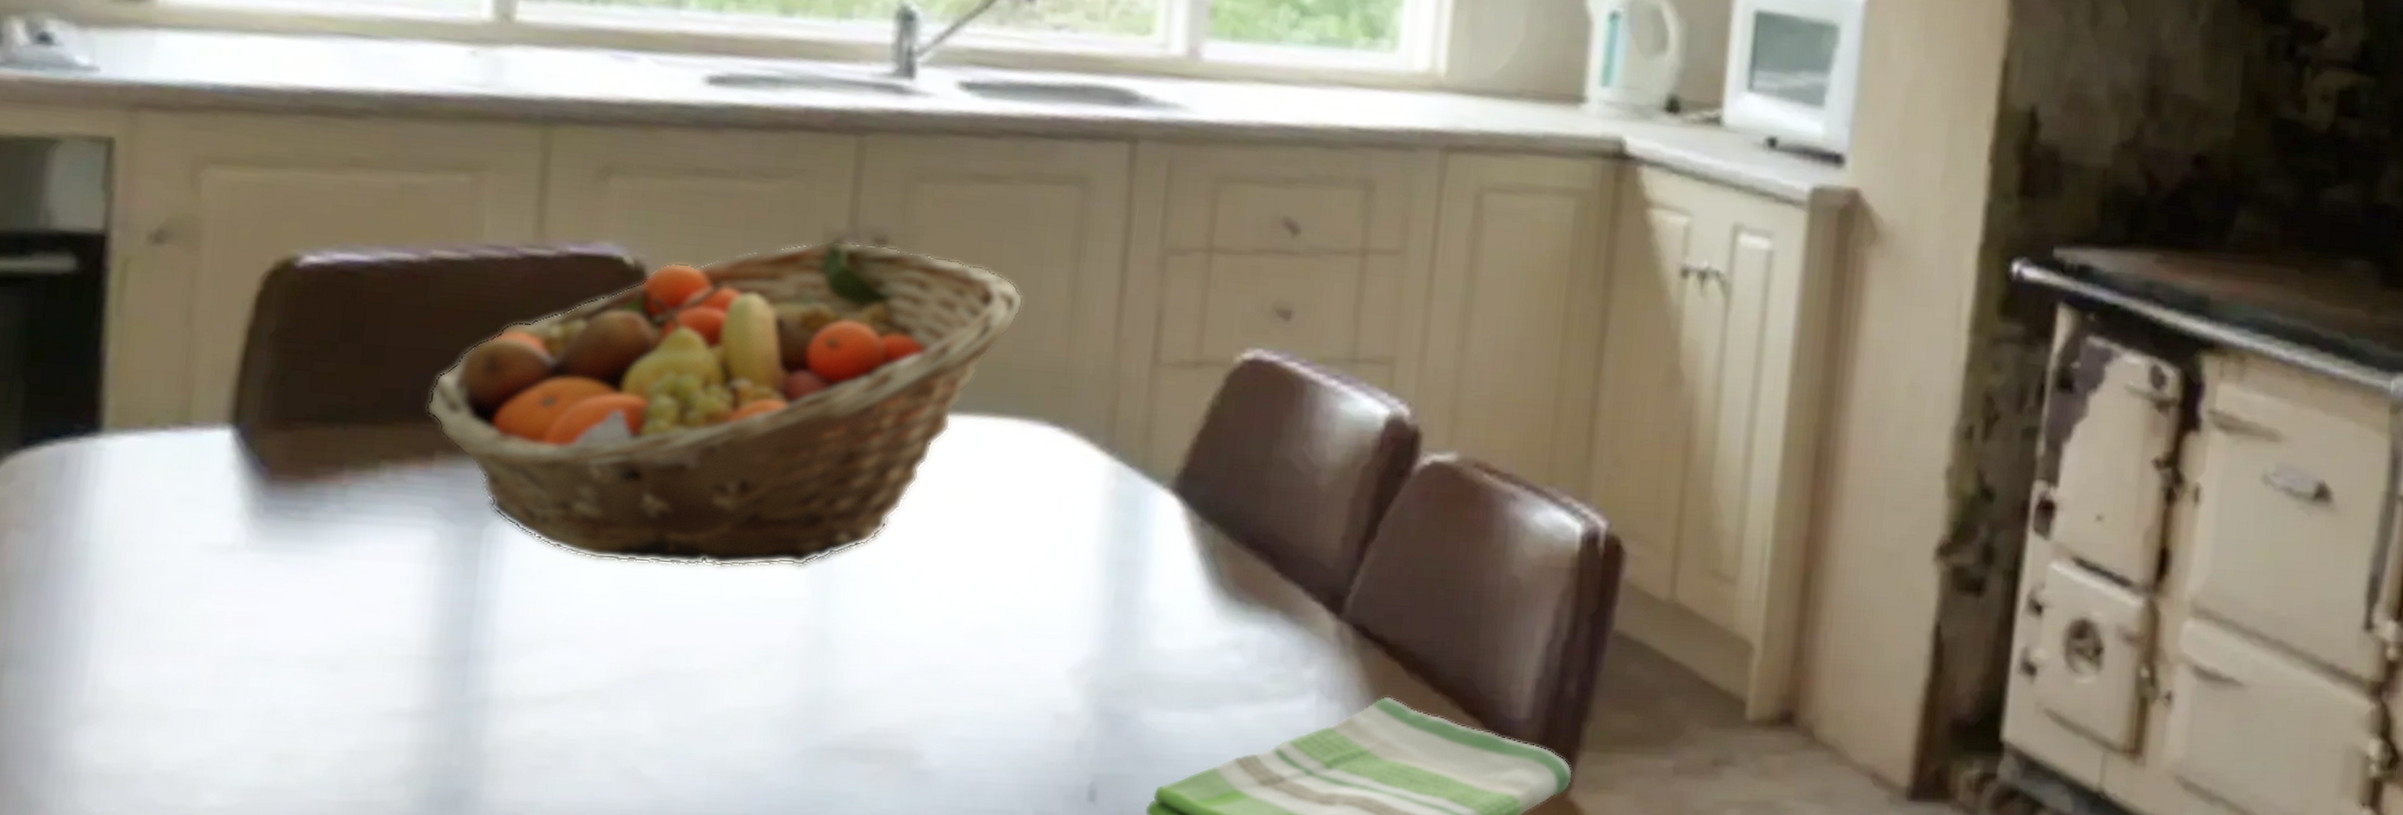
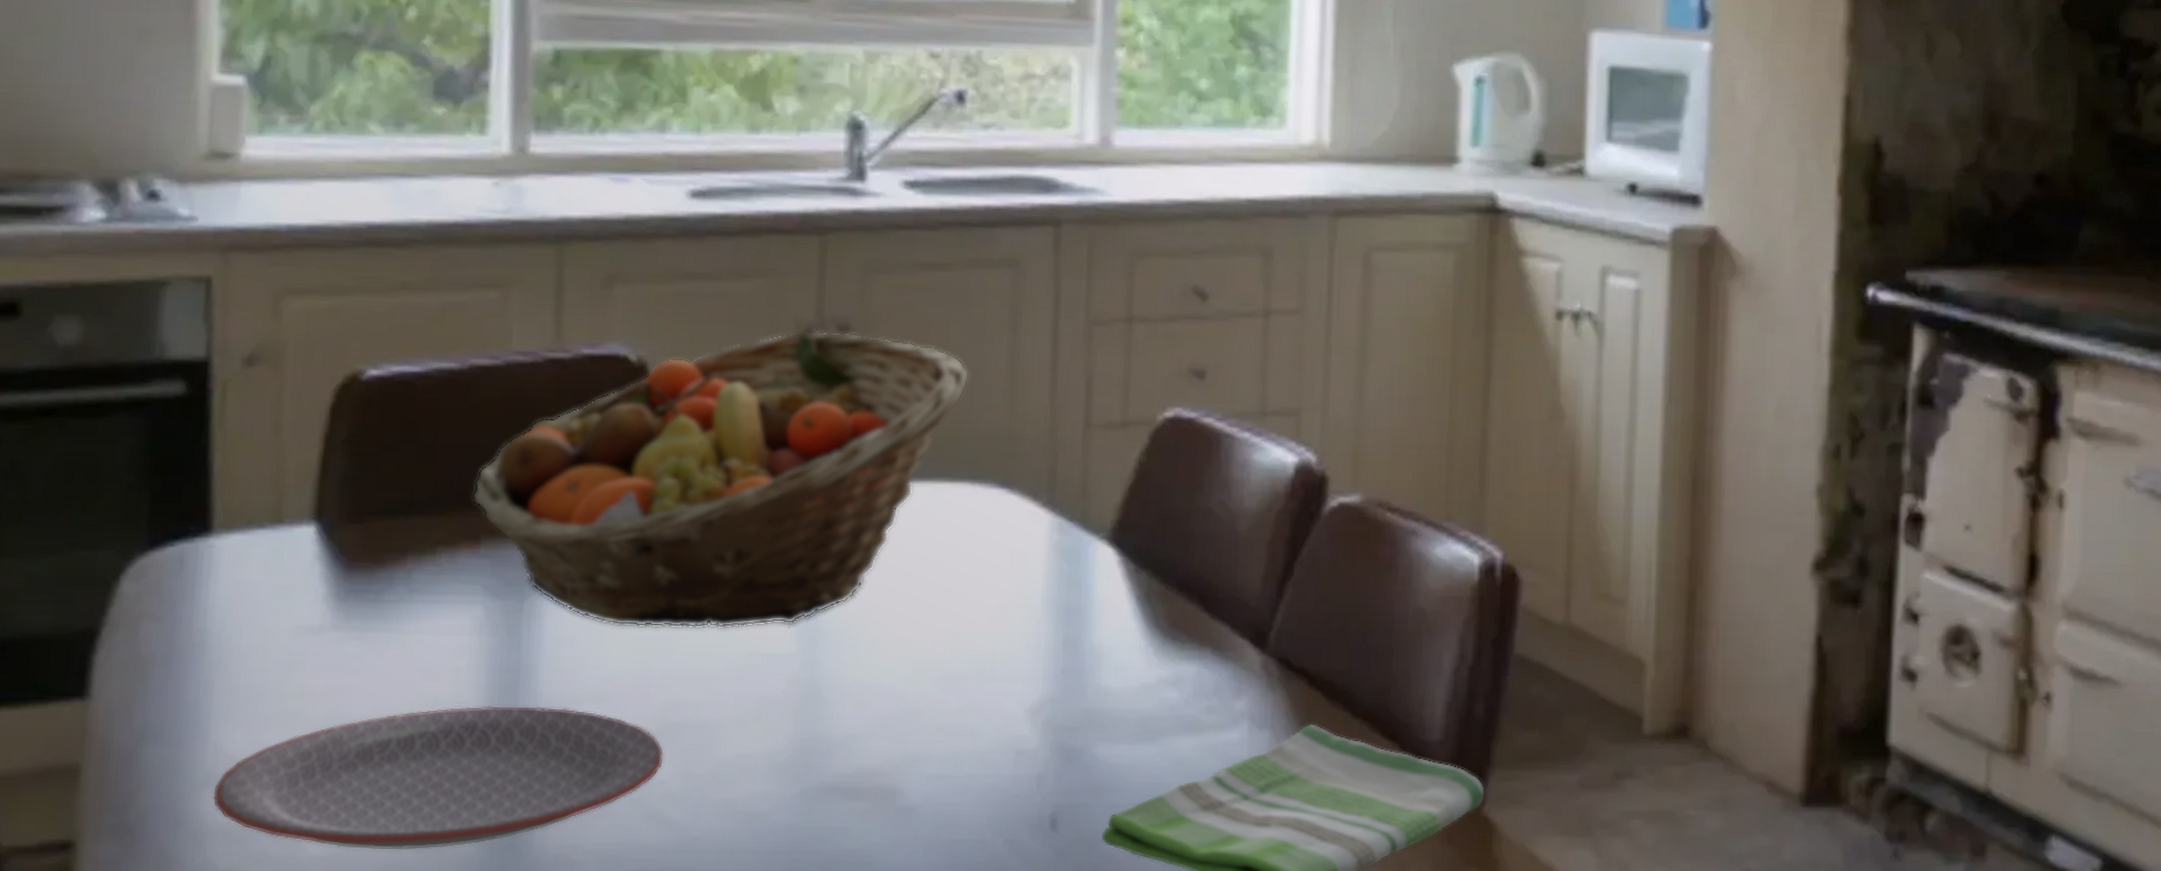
plate: none [89,643,643,803] -> present [213,706,664,850]

